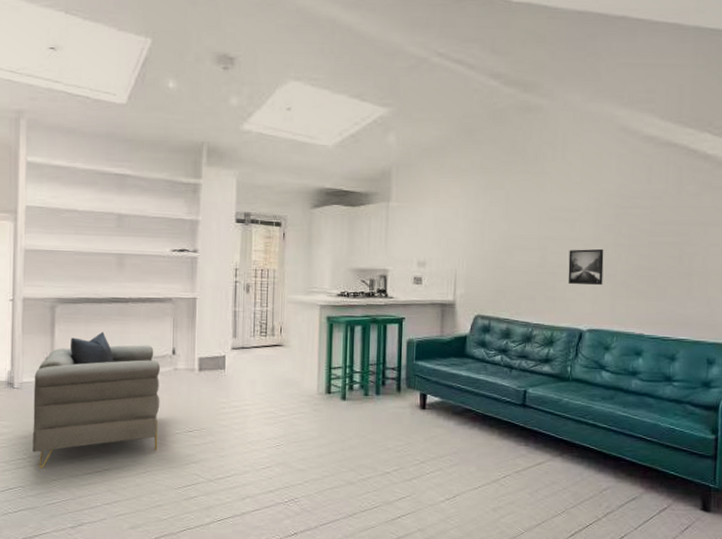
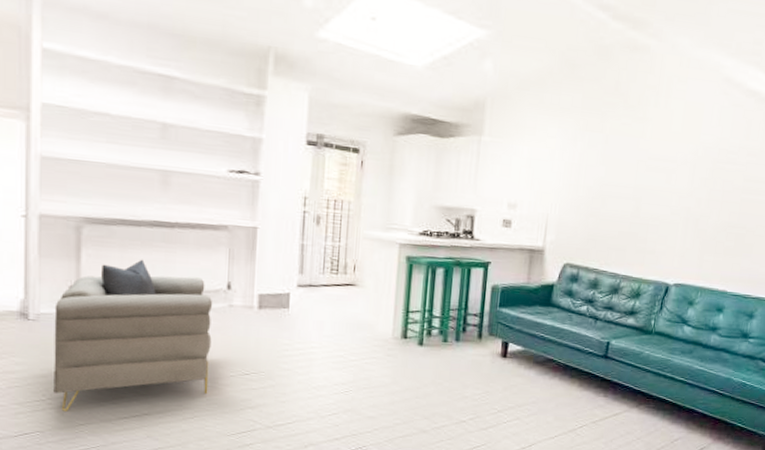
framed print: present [568,248,604,285] -> none [659,201,698,239]

